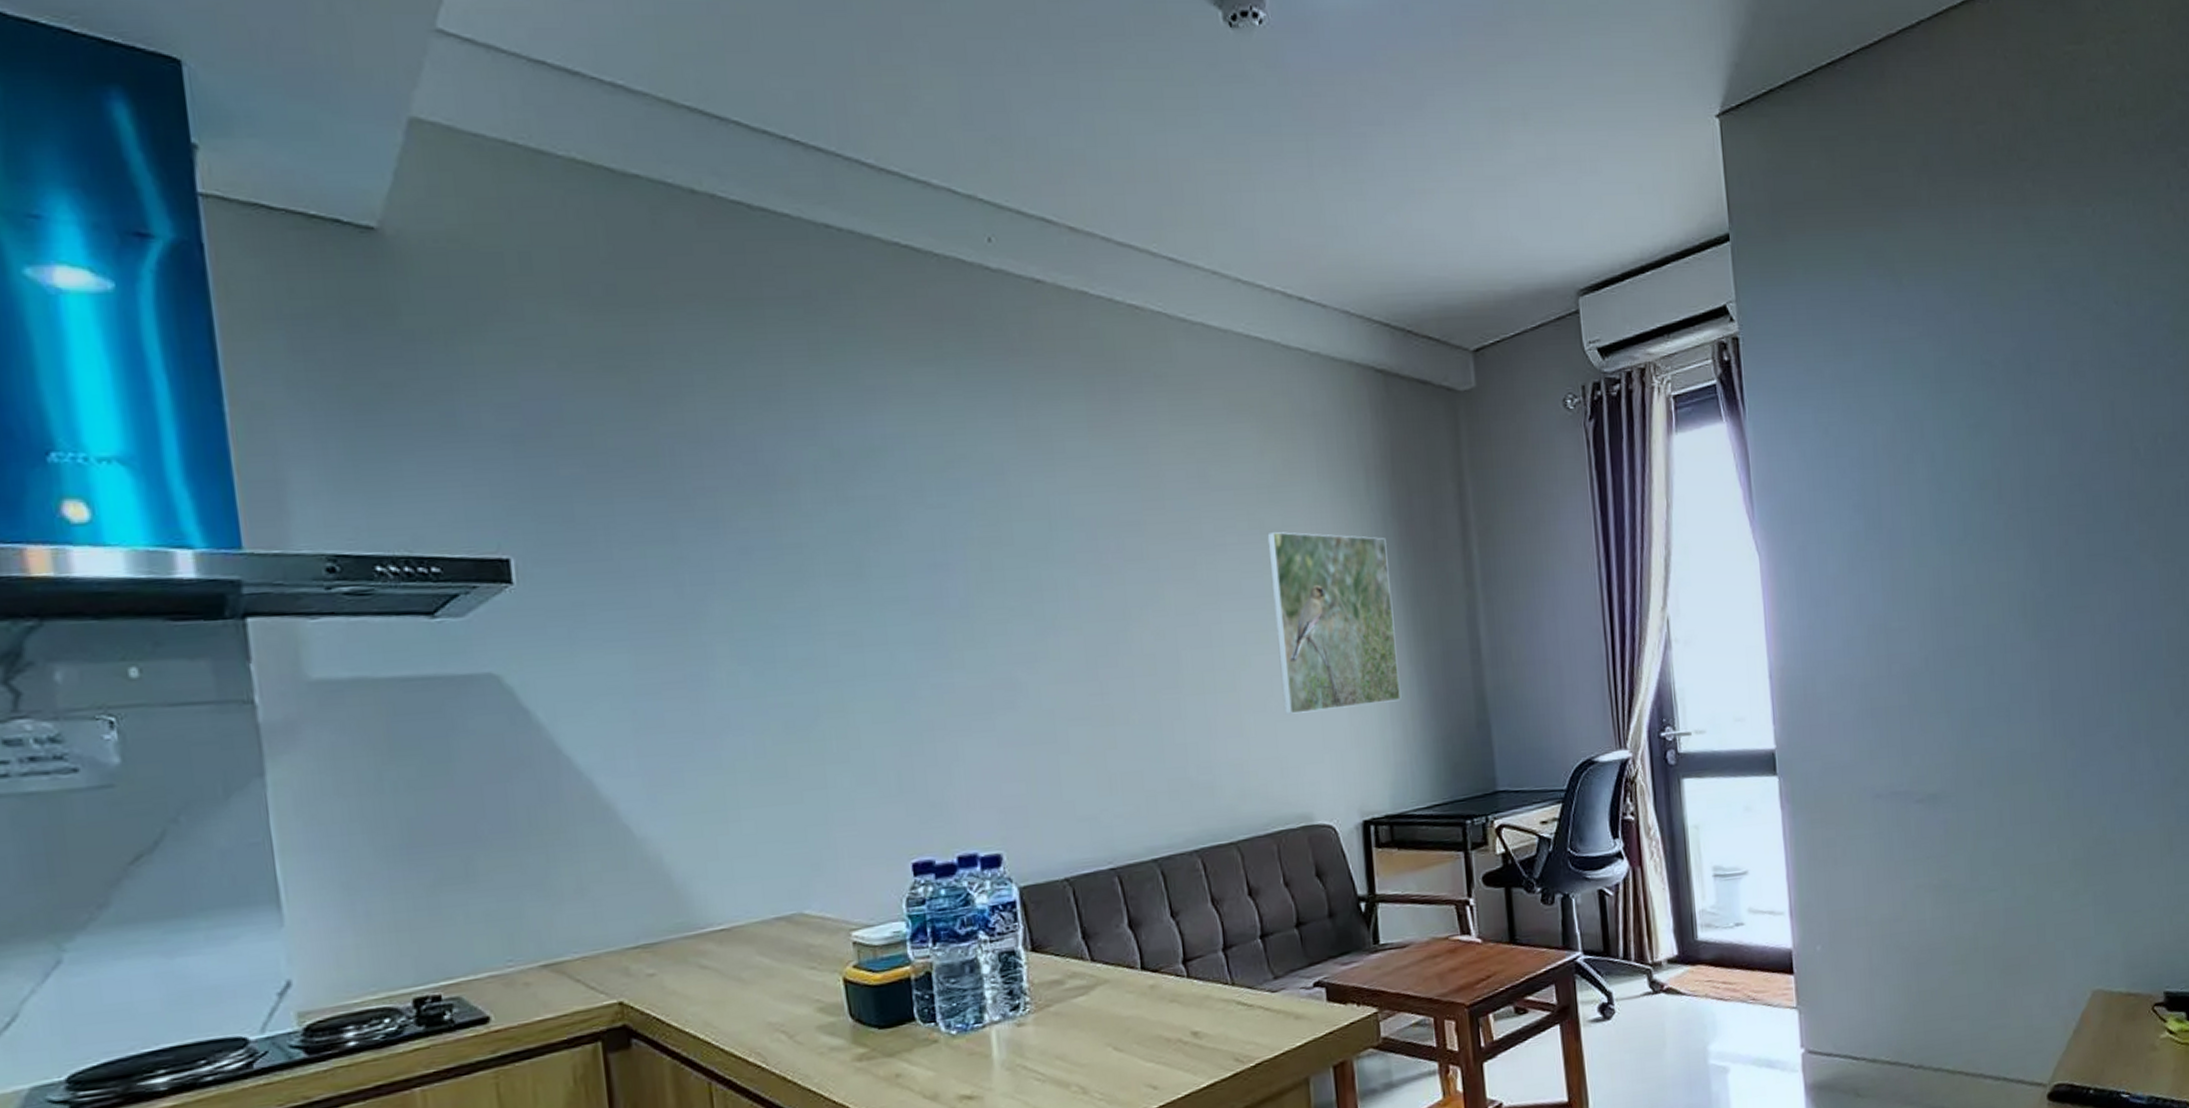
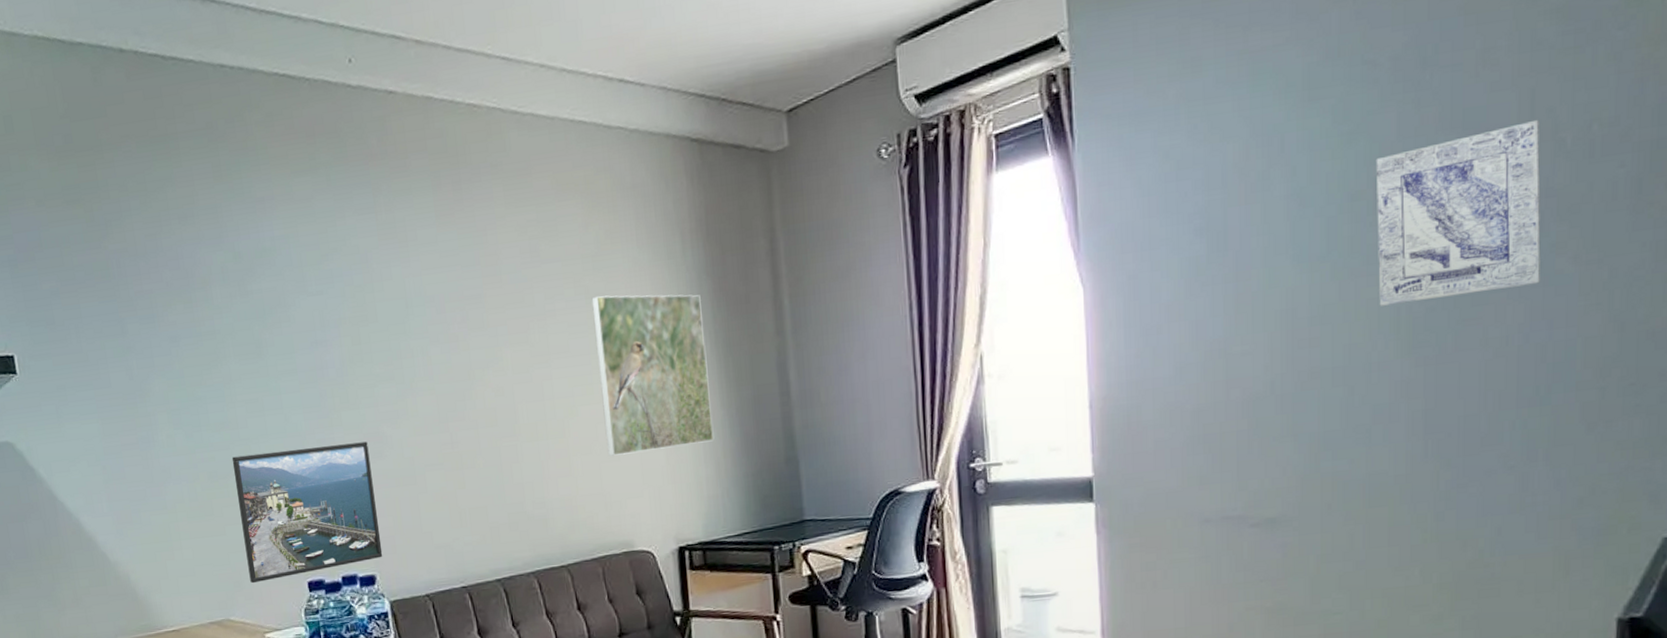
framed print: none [816,688,1012,866] -> present [231,441,383,584]
wall art: none [1997,429,2131,590] -> present [1376,119,1541,306]

